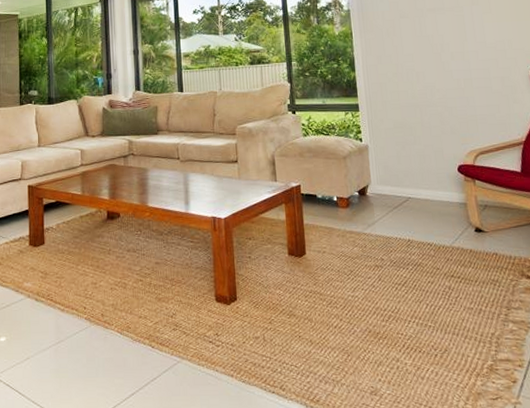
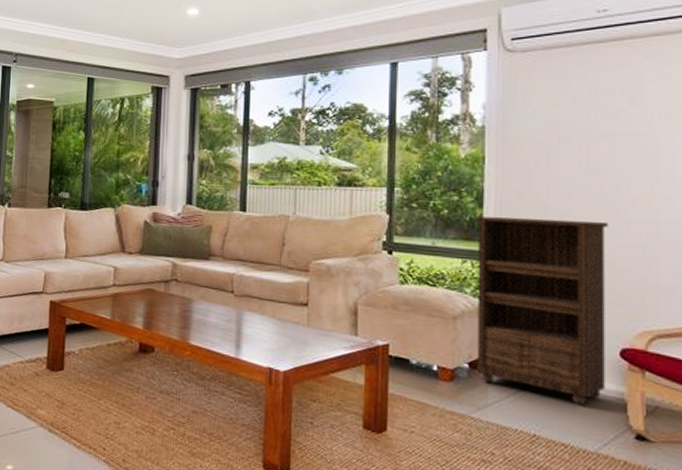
bookshelf: none [350,74,451,212] -> present [475,216,608,406]

